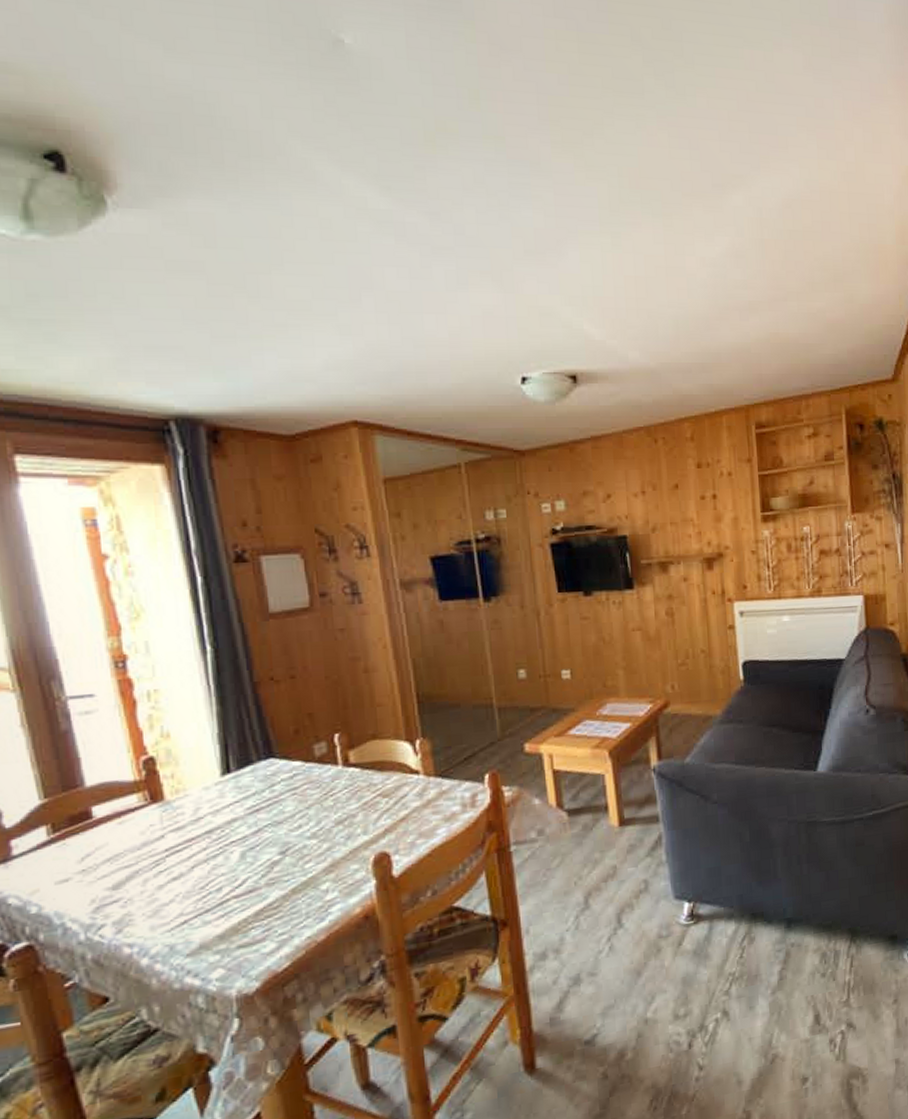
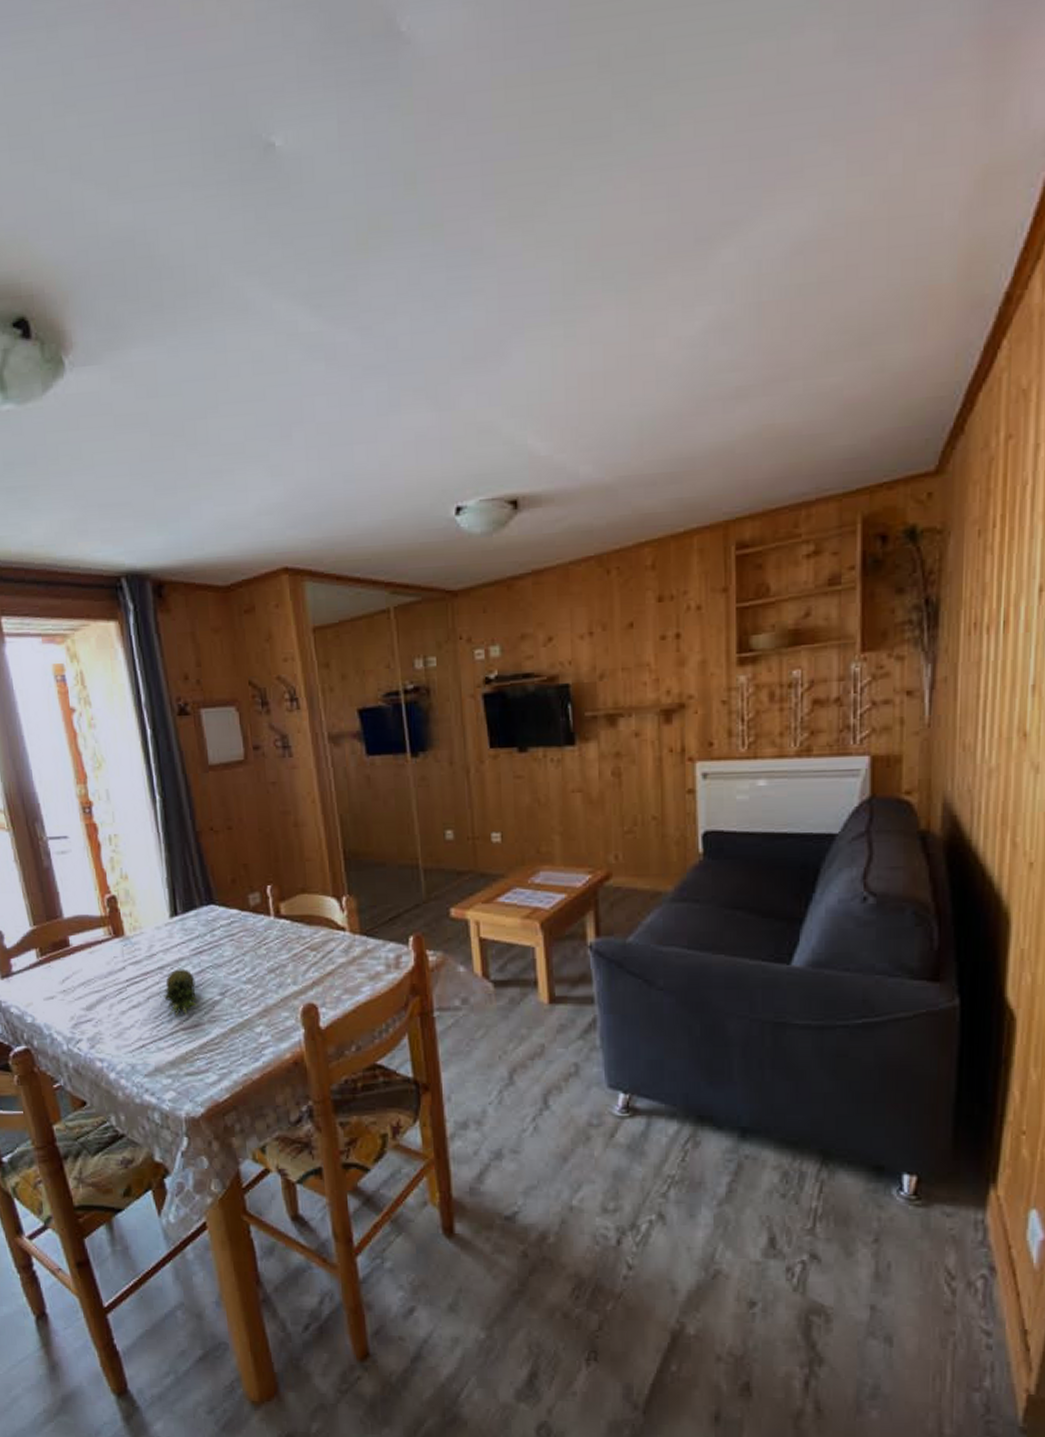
fruit: none [210,830,254,885] -> present [162,969,198,1017]

